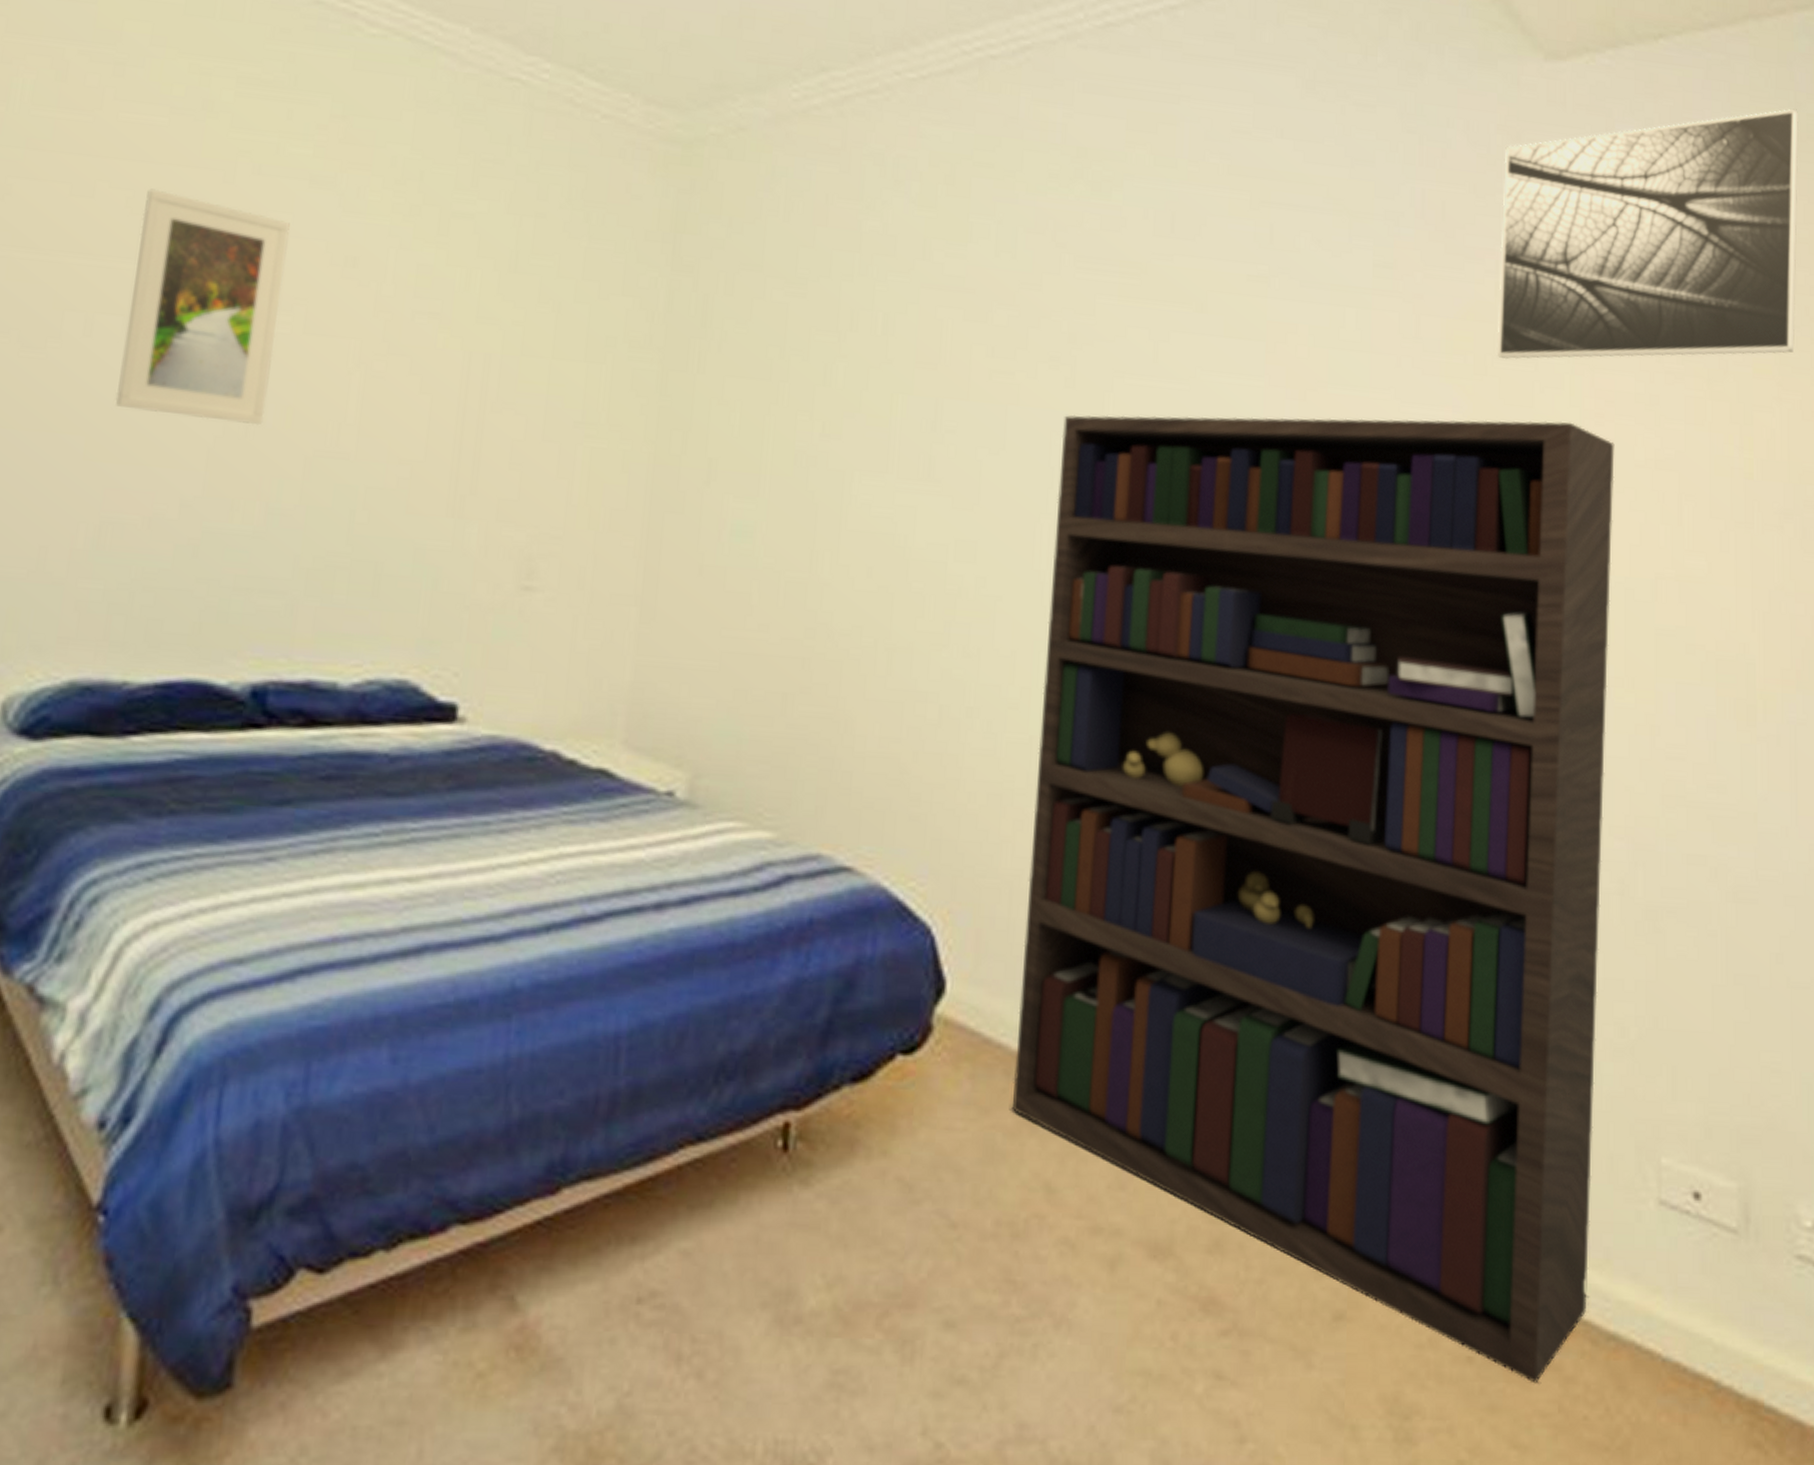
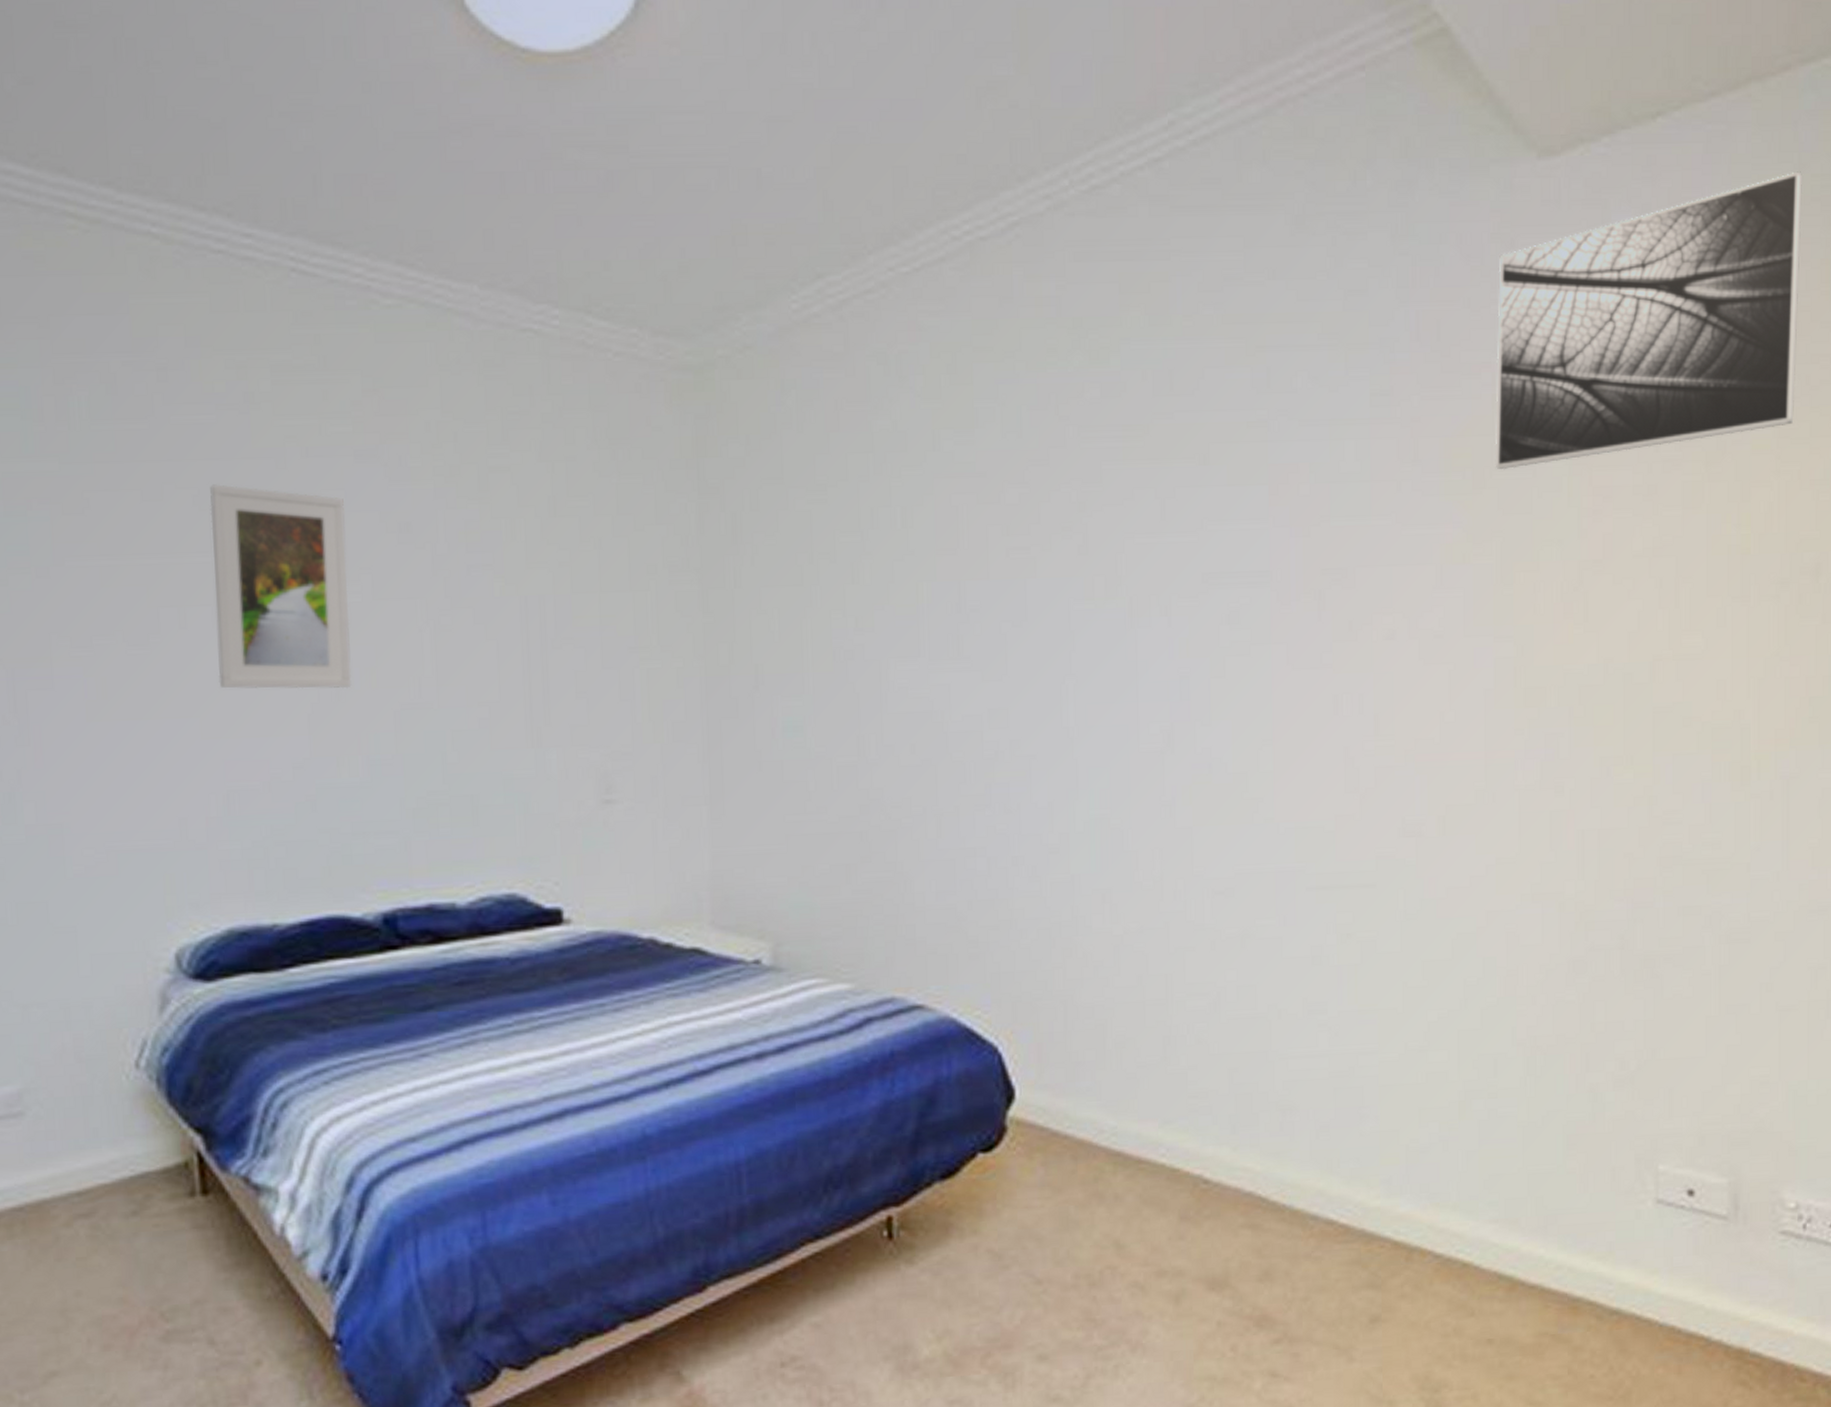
bookcase: present [1013,414,1615,1384] -> none [1079,522,1613,1354]

